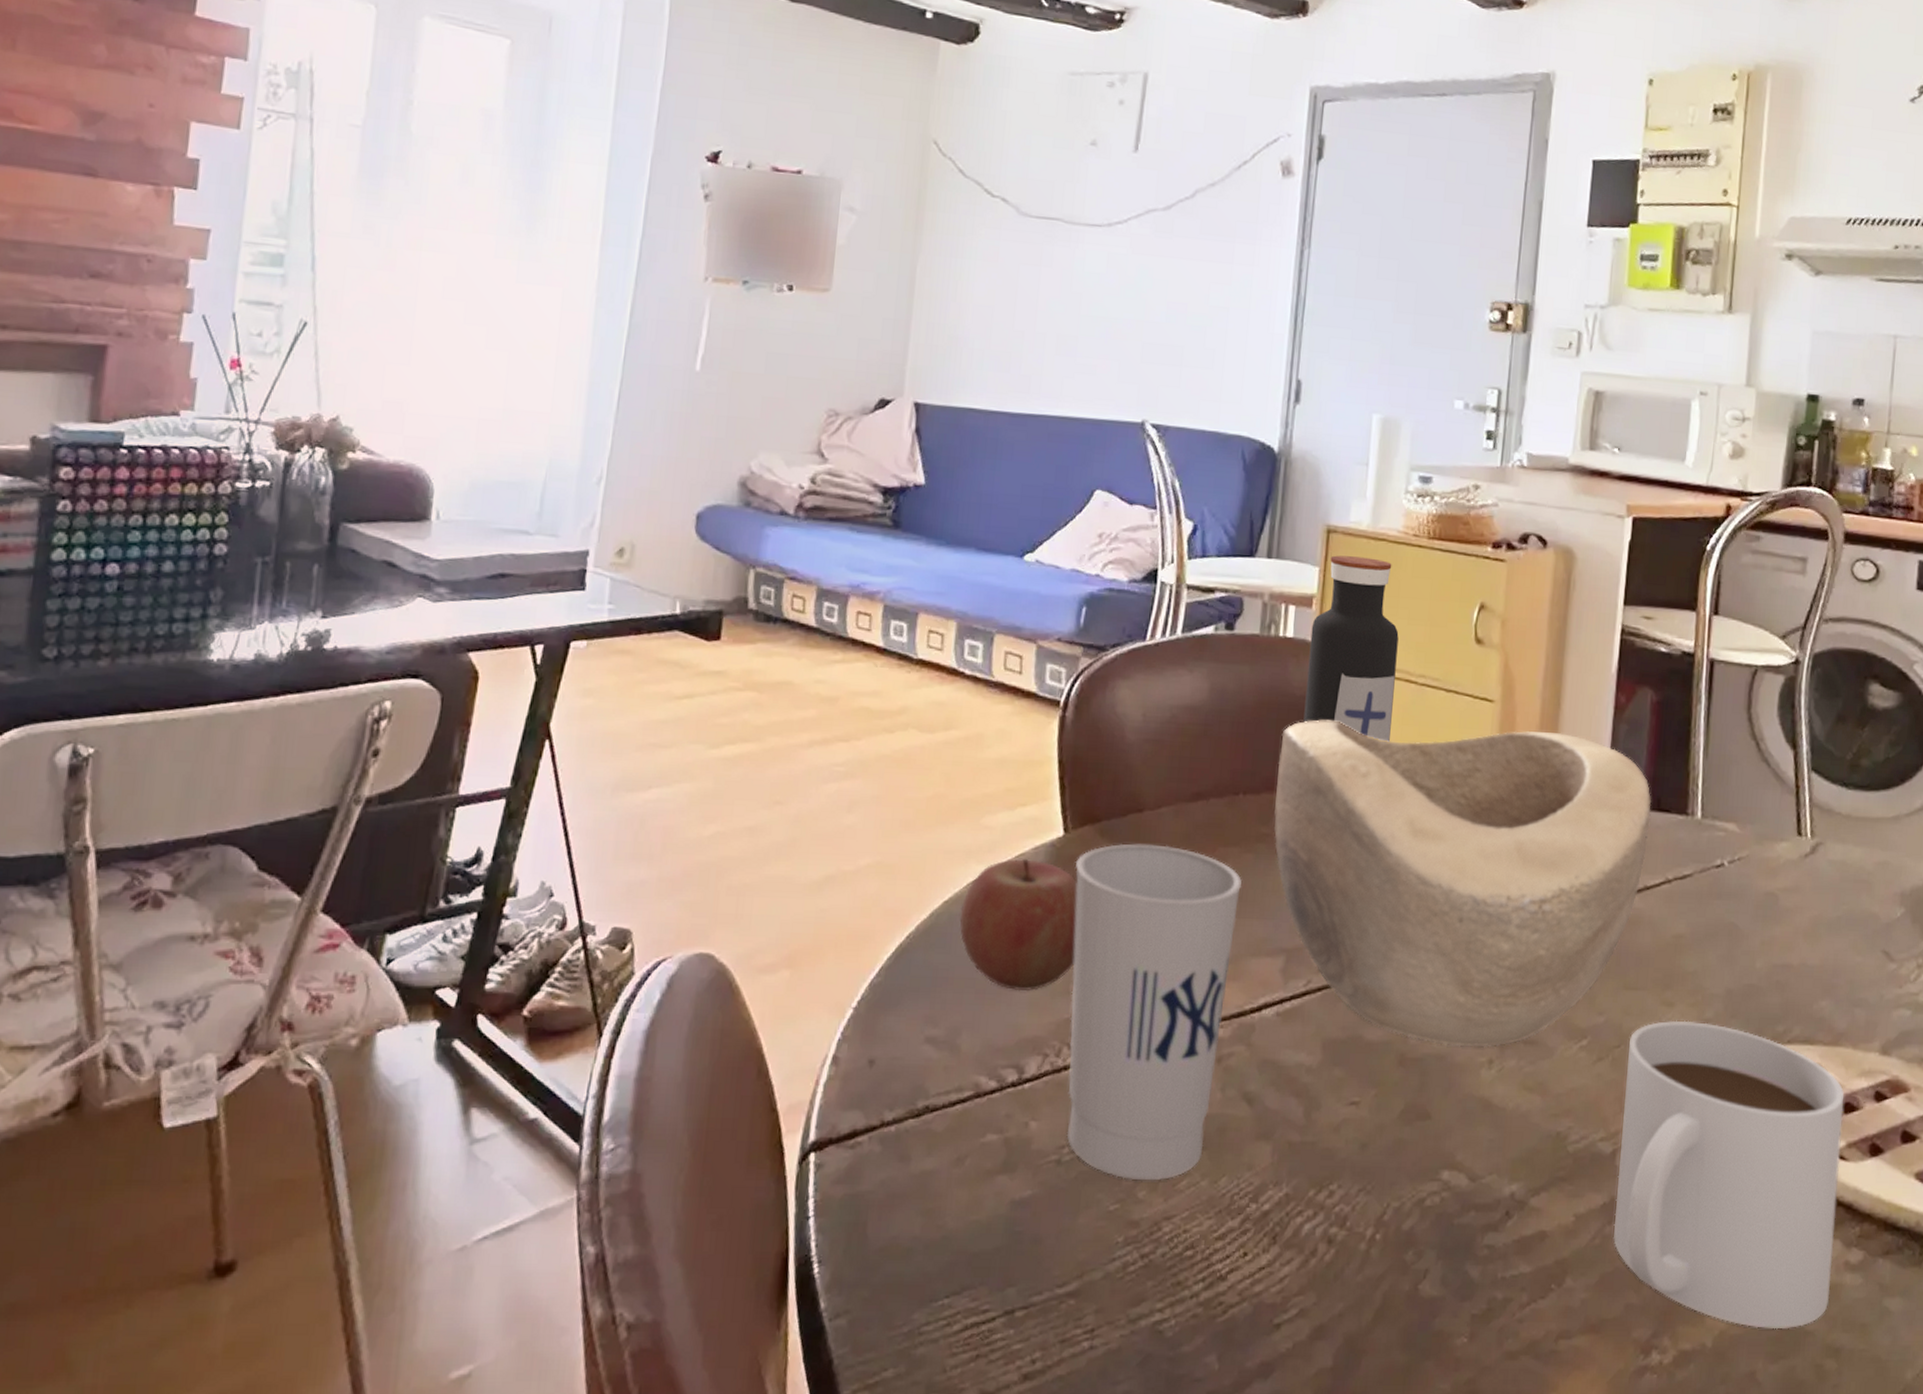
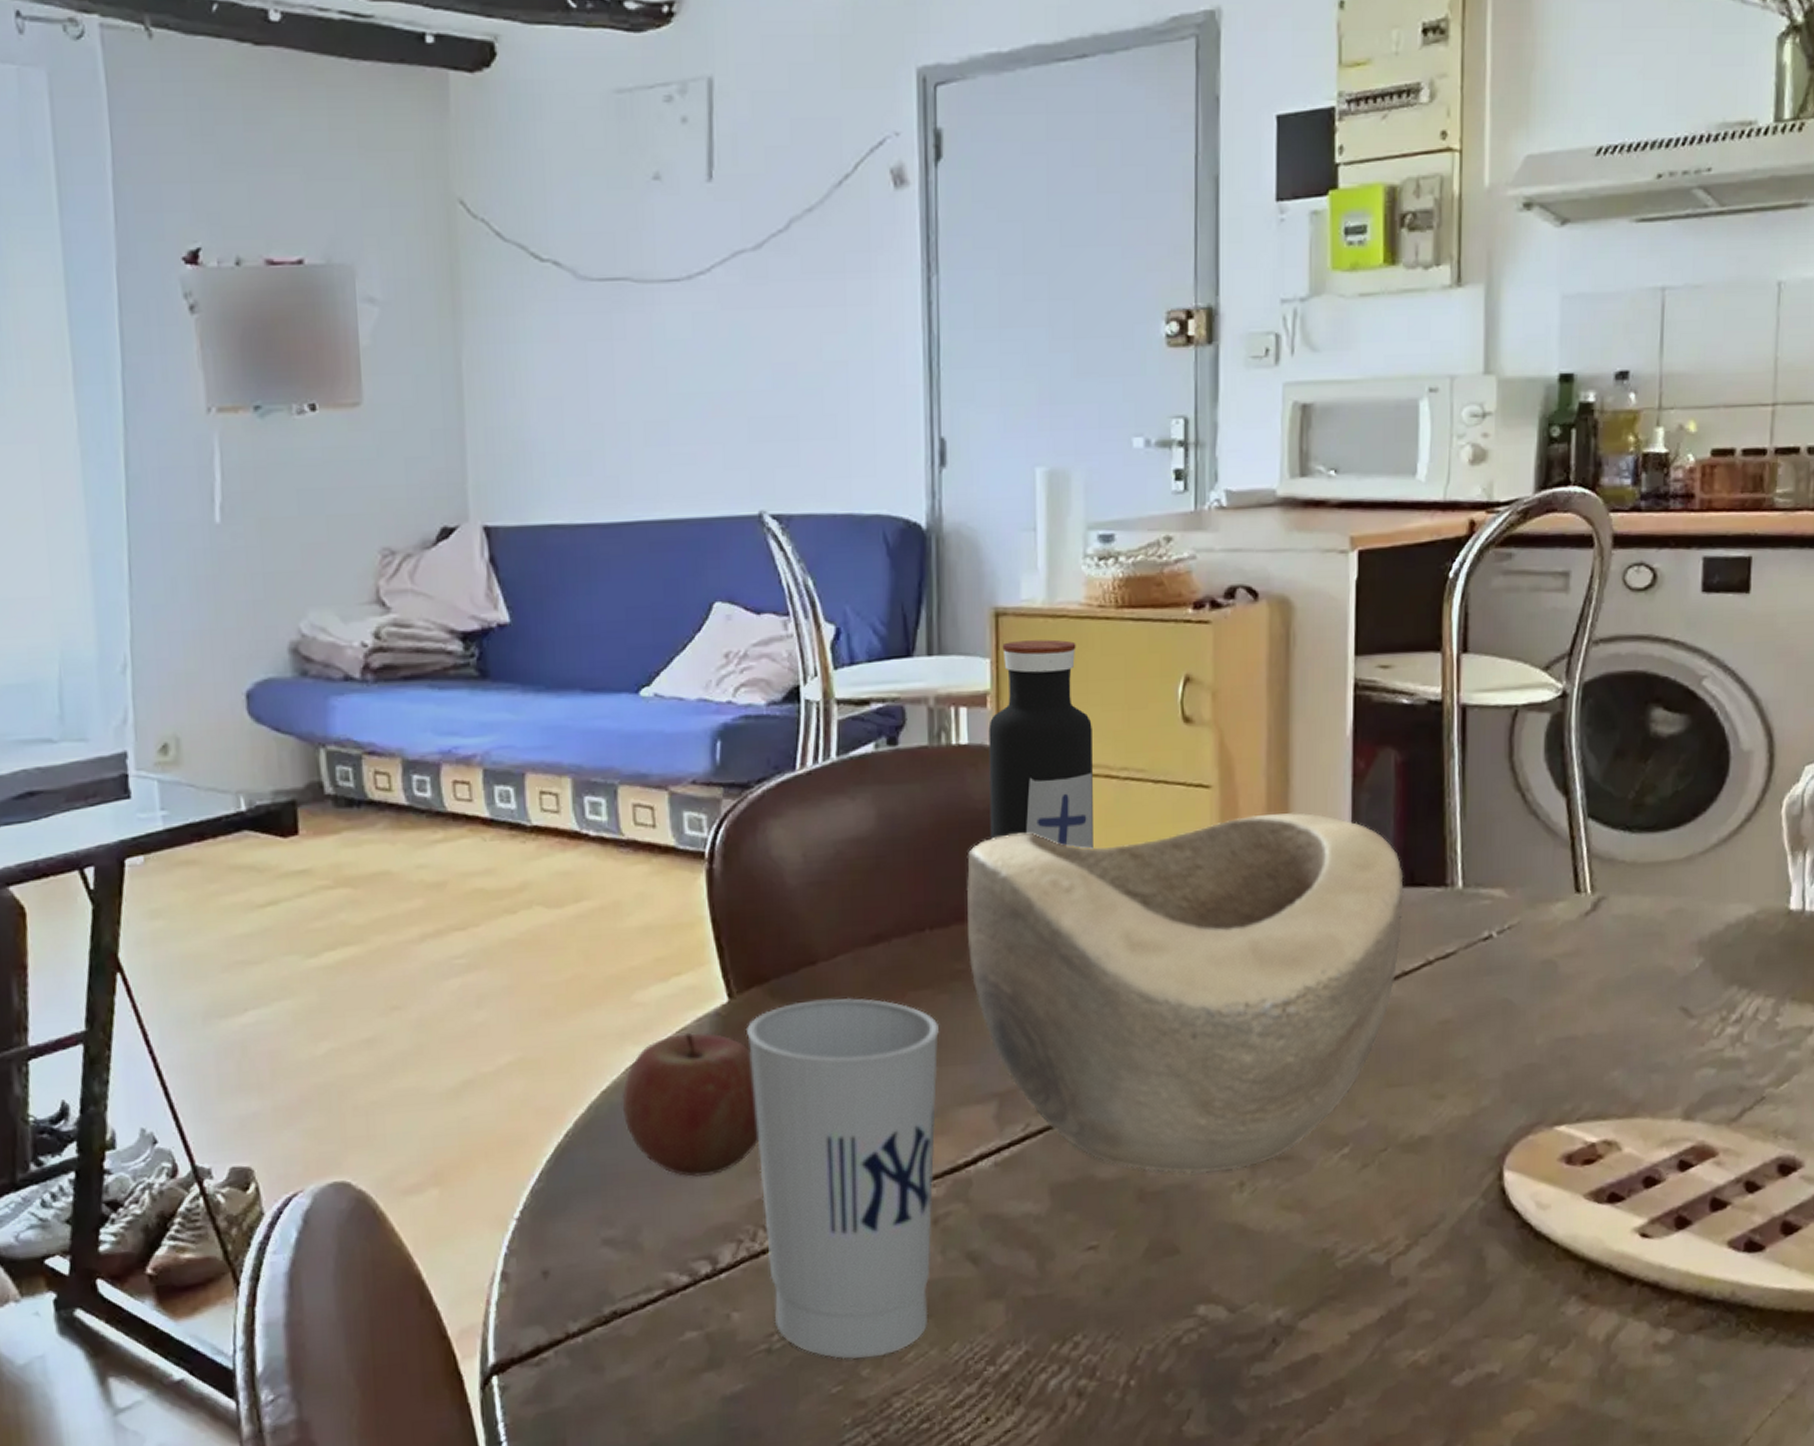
mug: present [1614,1020,1845,1330] -> none [1393,1112,1644,1423]

